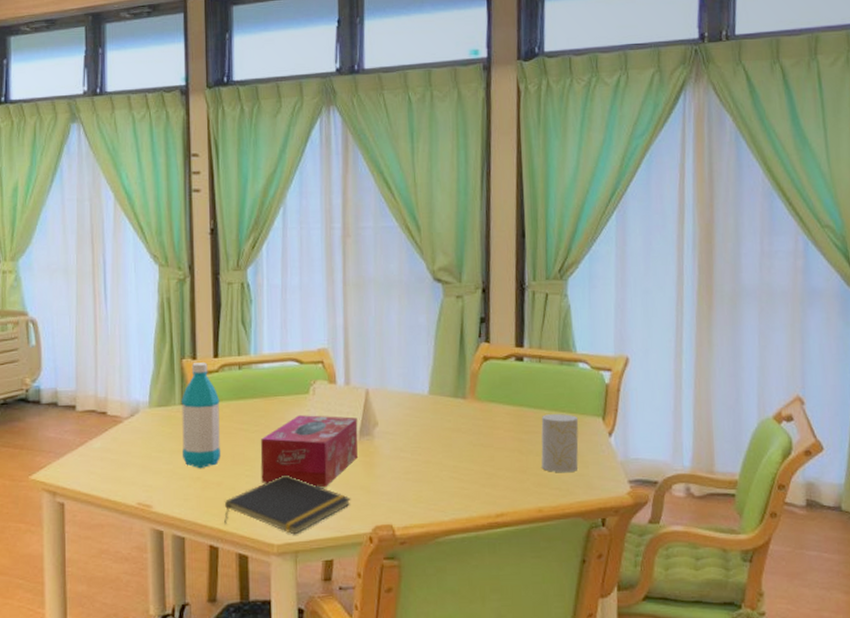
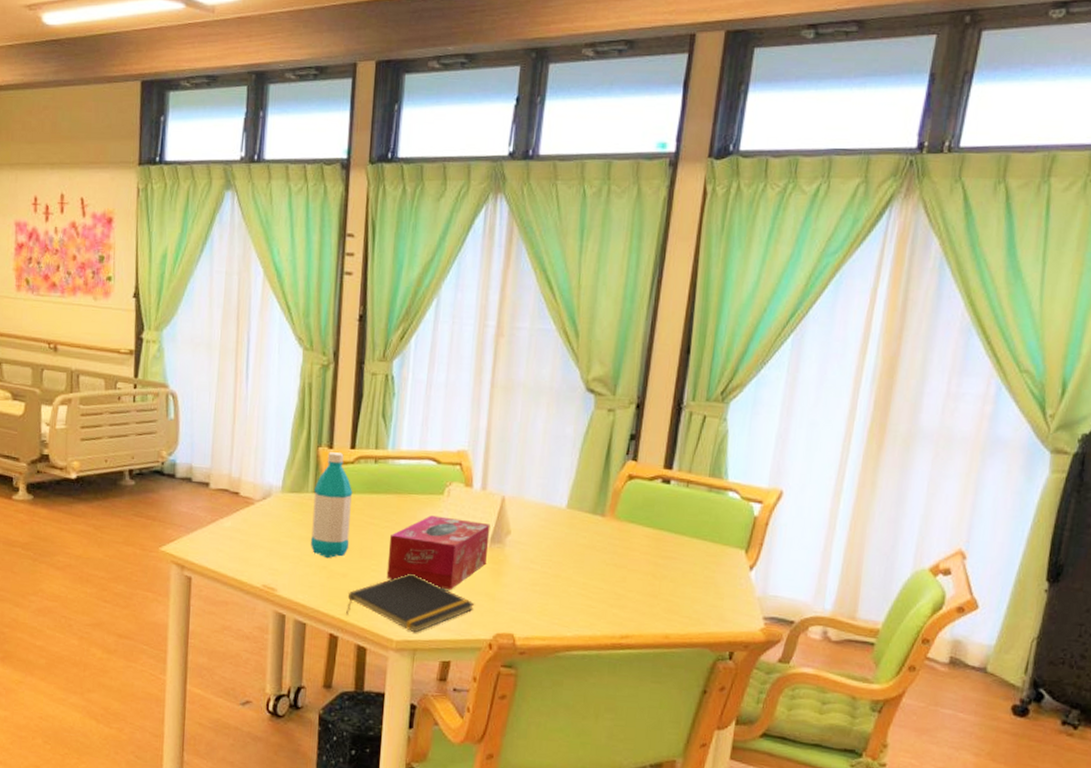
cup: present [541,414,579,472] -> none [674,541,720,602]

